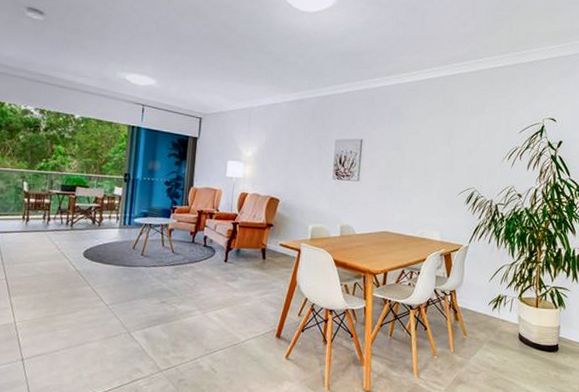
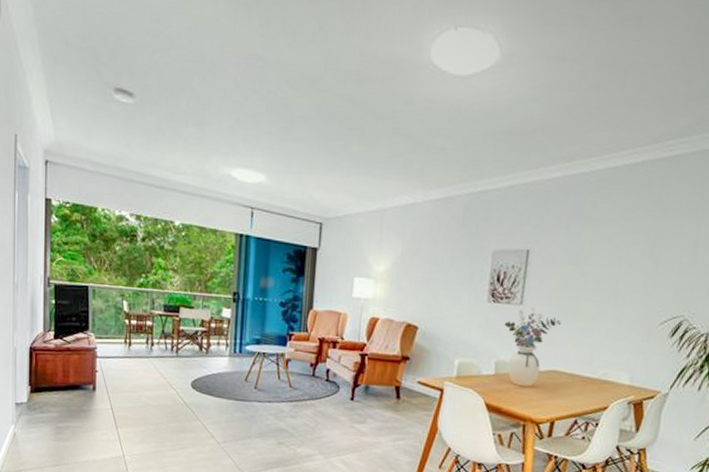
bouquet: none [346,183,388,245] -> present [504,308,561,387]

